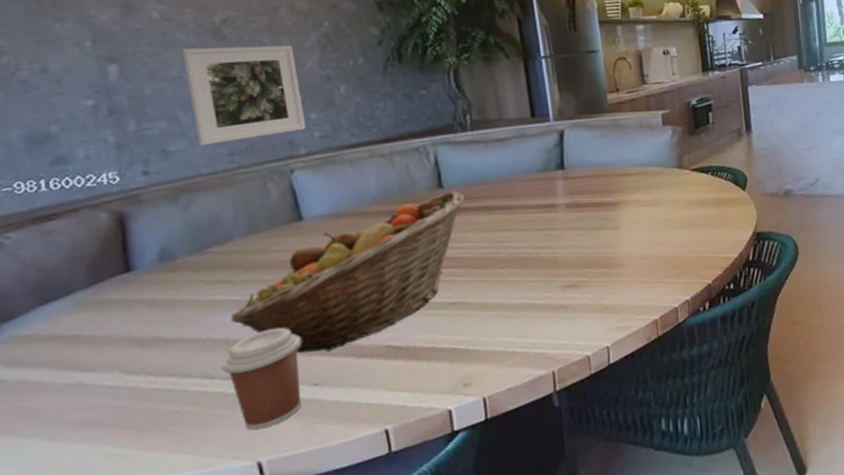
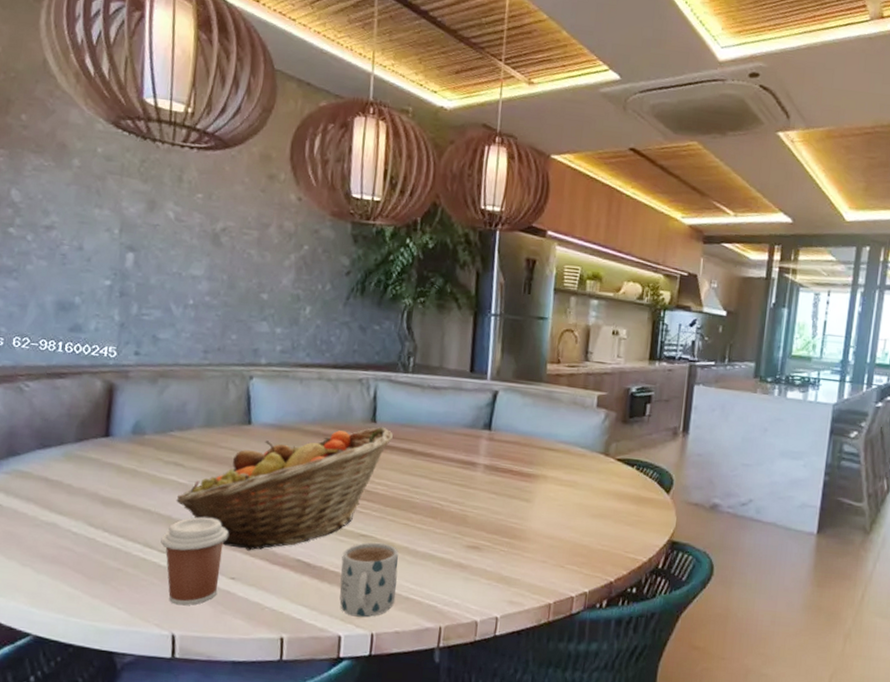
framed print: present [181,45,306,146] -> none [182,249,274,342]
mug: none [435,305,501,387] -> present [339,542,399,618]

